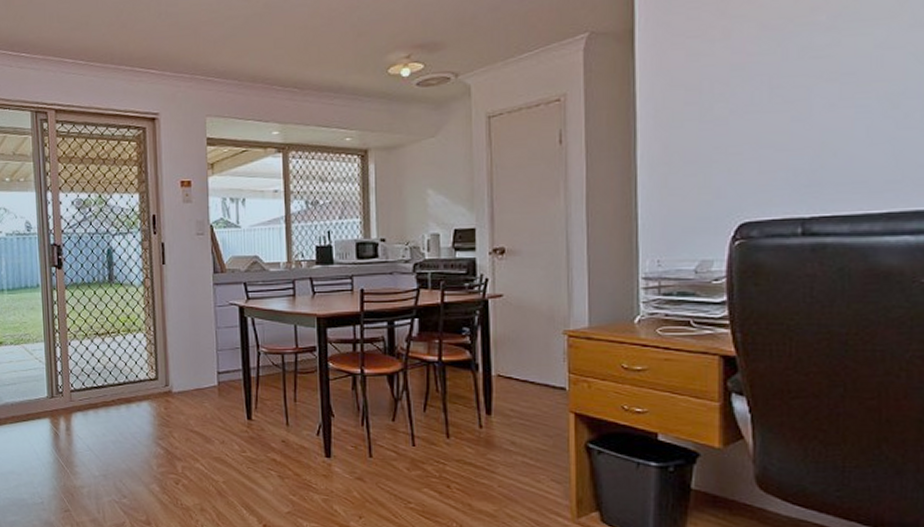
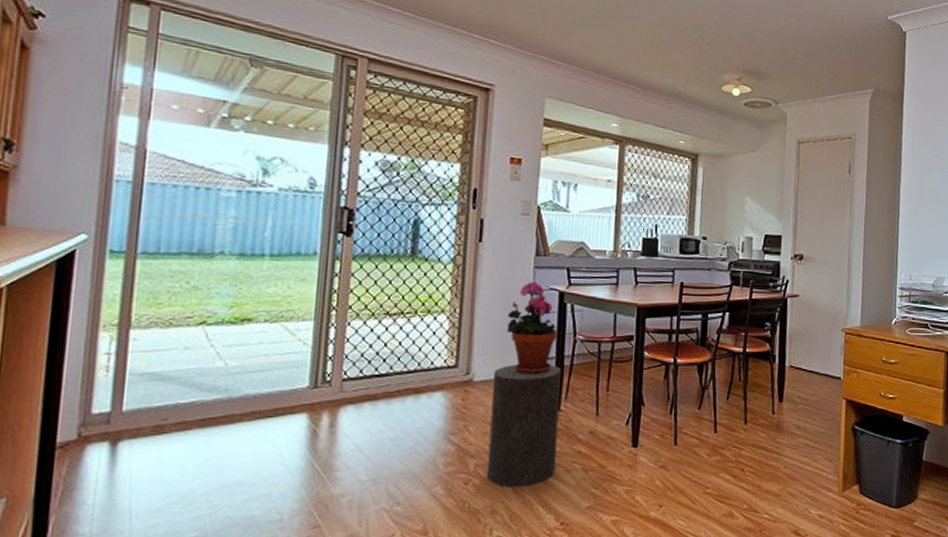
stool: none [188,376,253,489] -> present [486,364,561,487]
potted plant: none [195,298,242,386] -> present [506,282,558,375]

